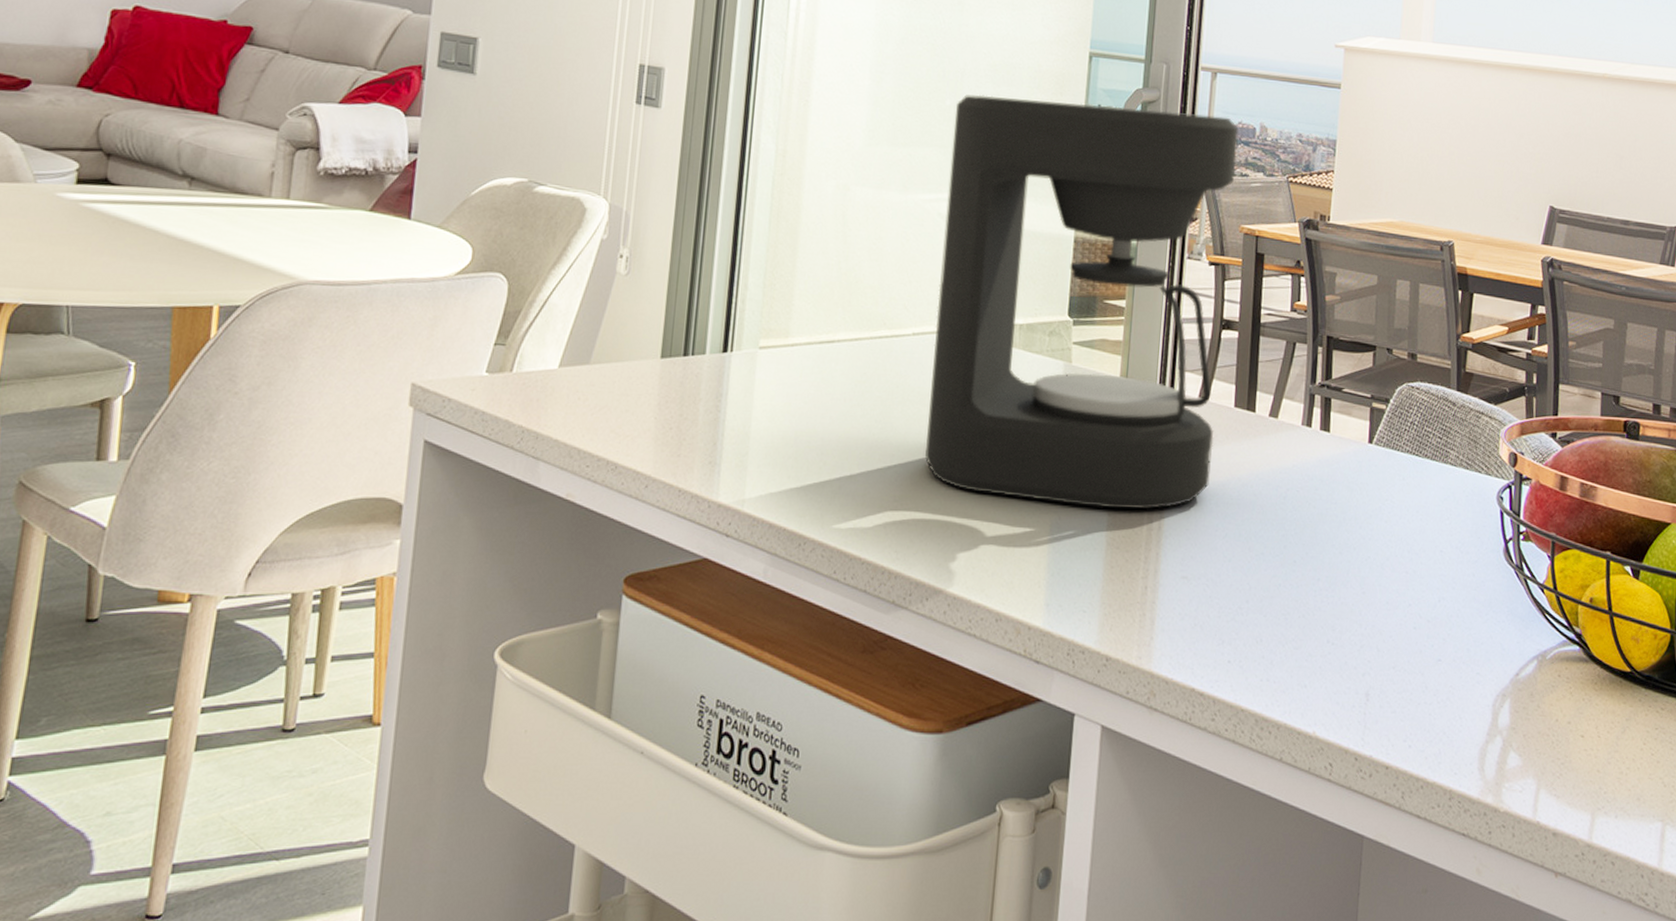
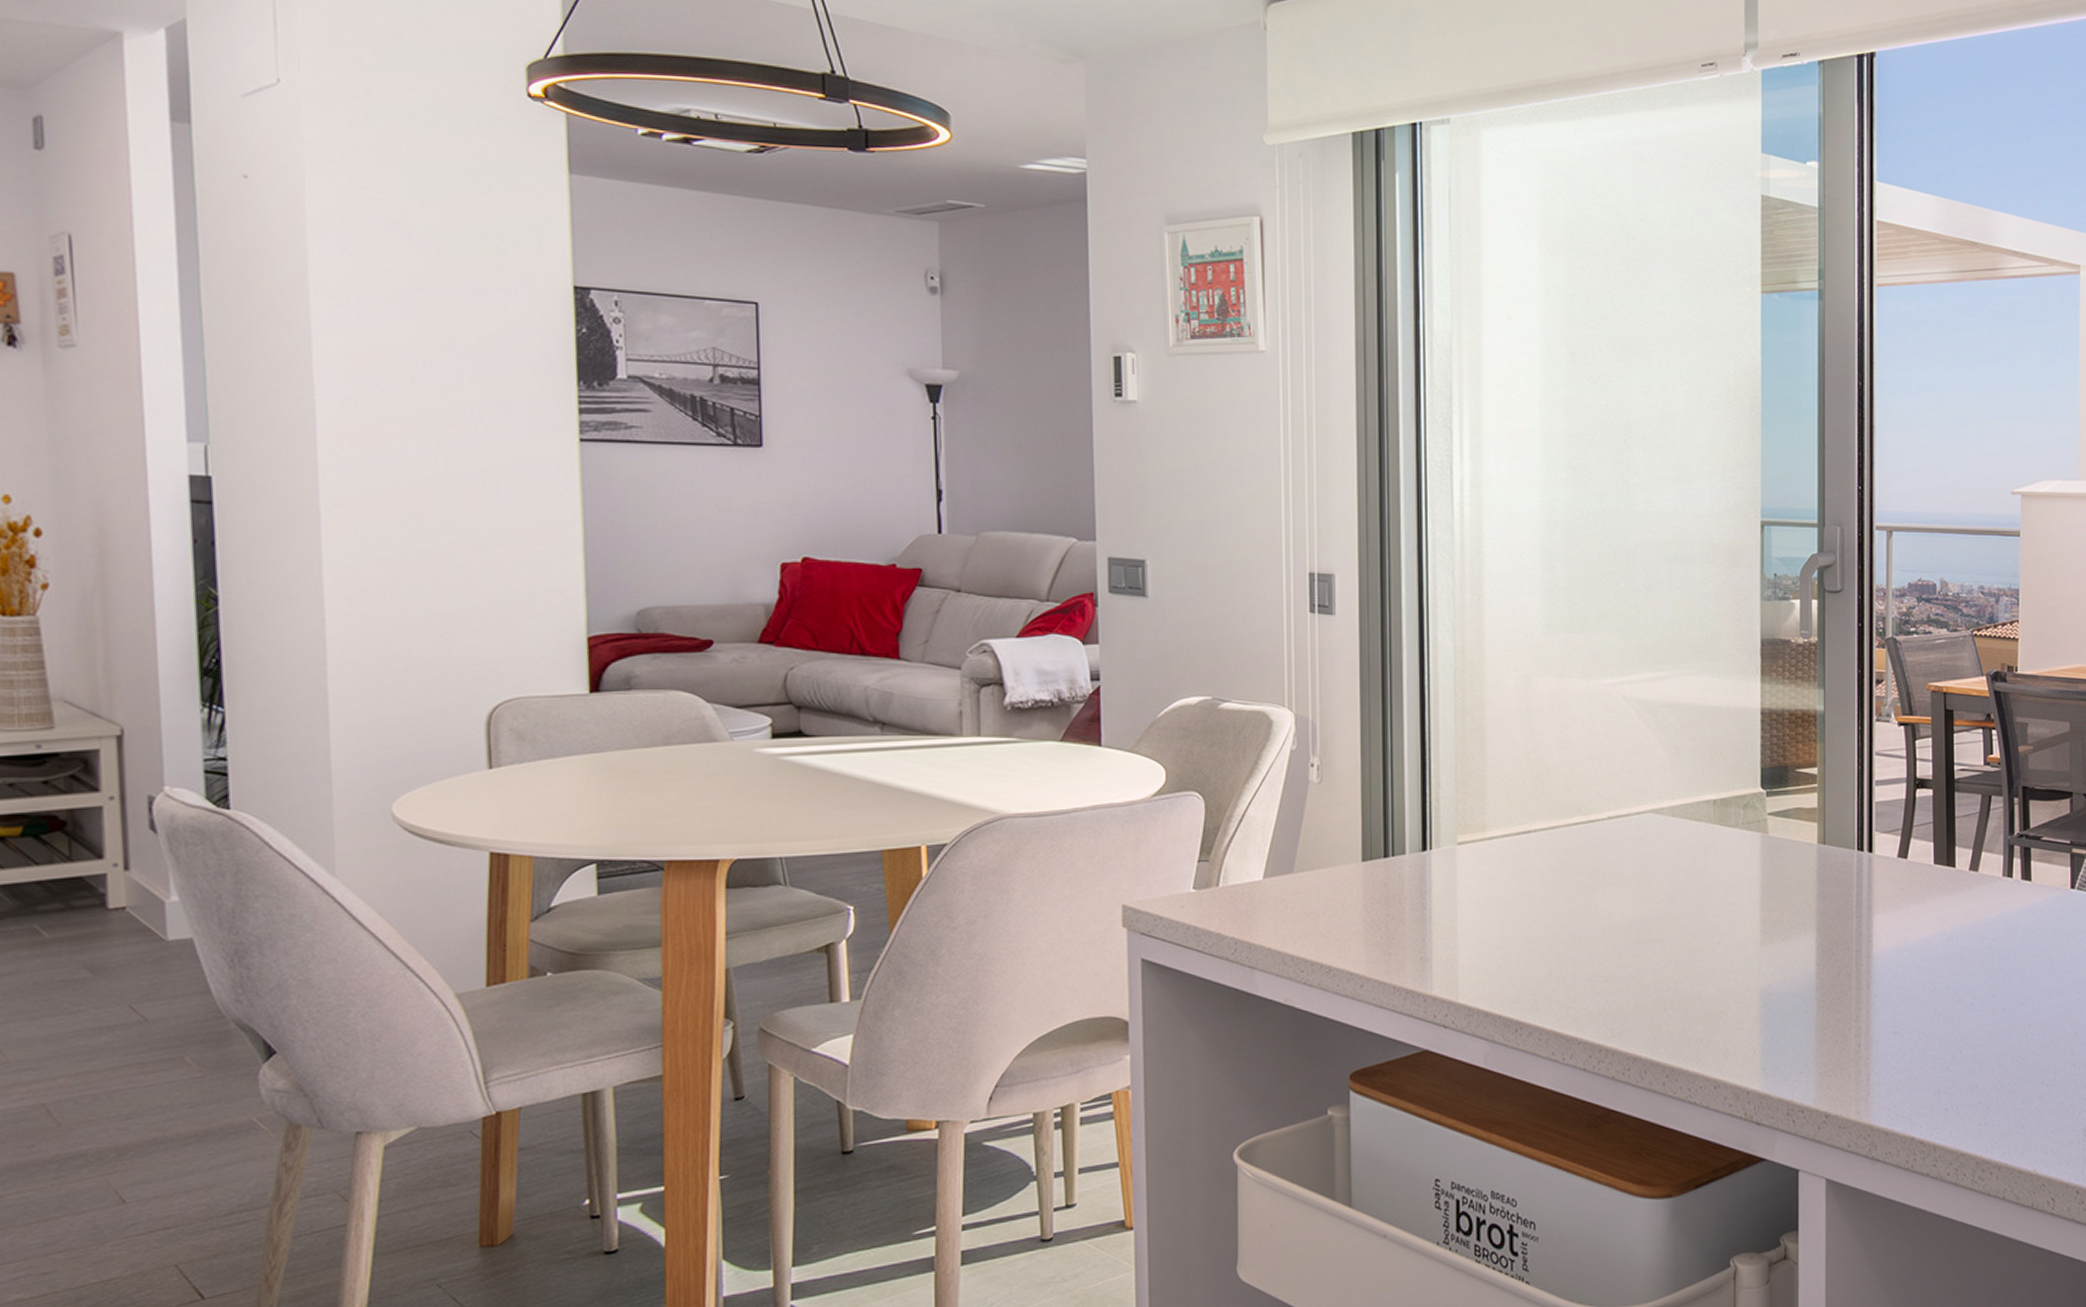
coffee maker: present [925,94,1239,510] -> none [1629,574,1919,973]

